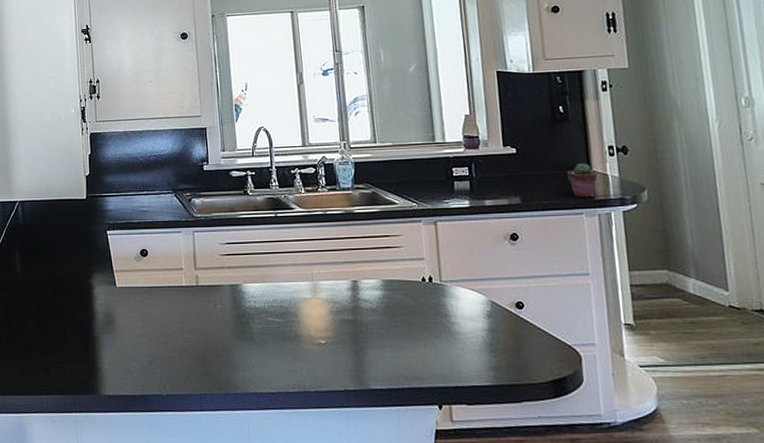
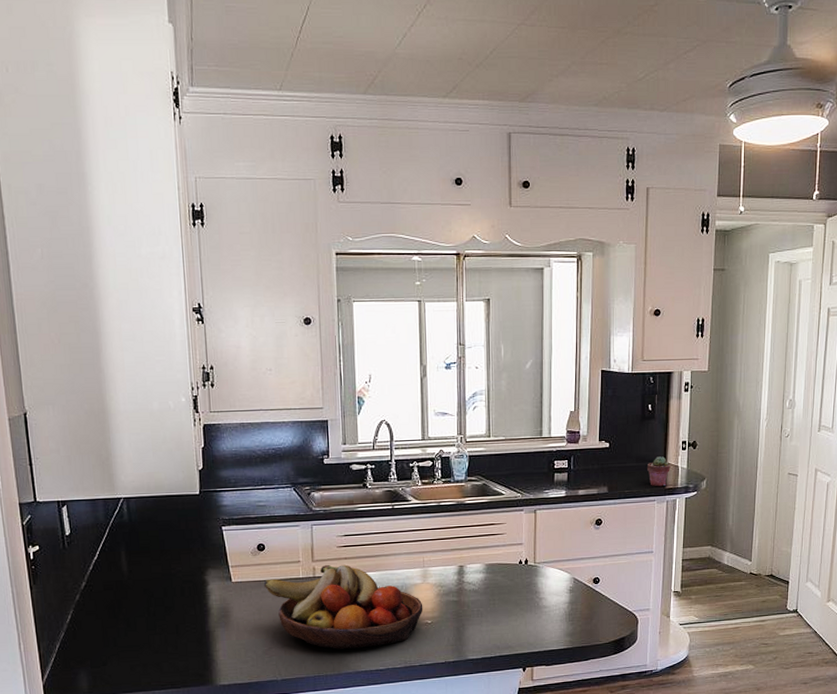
fruit bowl: none [147,273,315,366] -> present [263,564,423,649]

